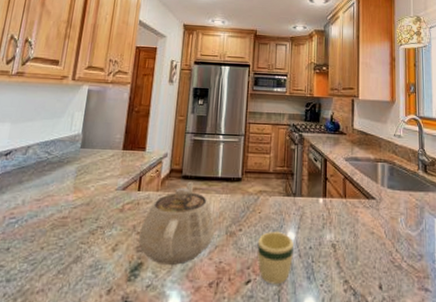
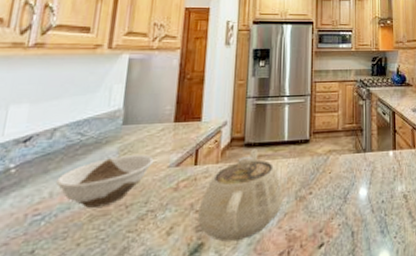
bowl: none [28,175,105,218] -> present [56,154,154,208]
mug: present [257,231,294,285] -> none [329,189,366,245]

